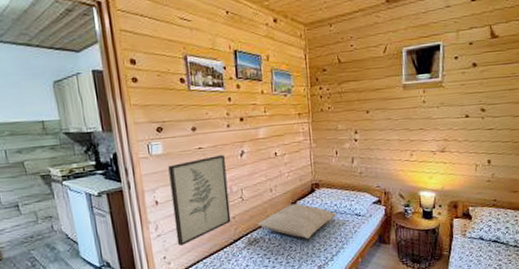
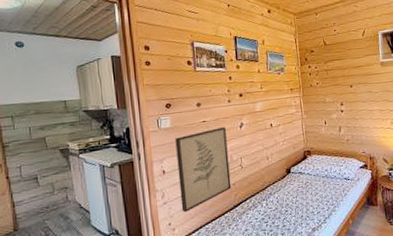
pillow: present [257,203,337,239] -> none [255,169,328,203]

